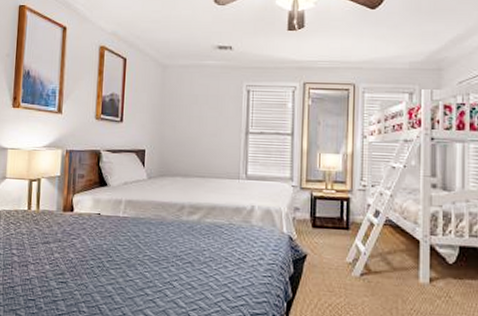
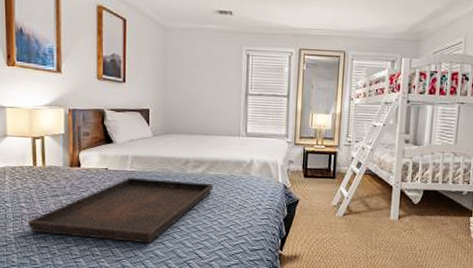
serving tray: none [17,224,211,301] -> present [27,178,214,244]

